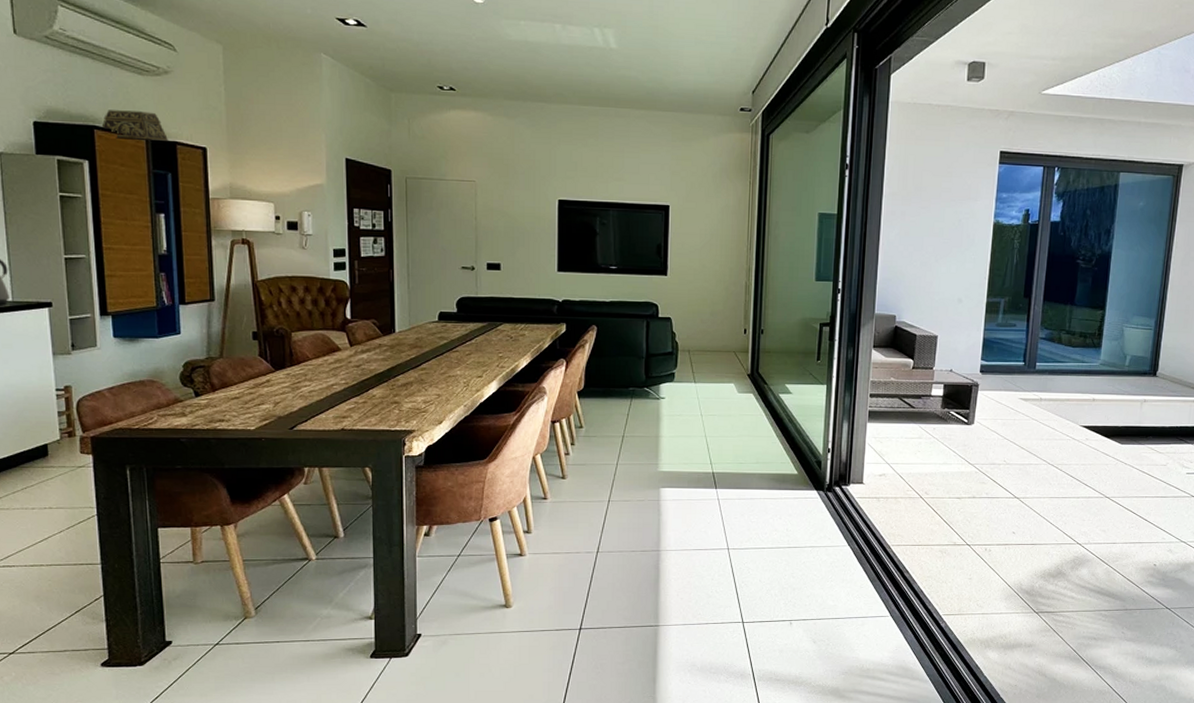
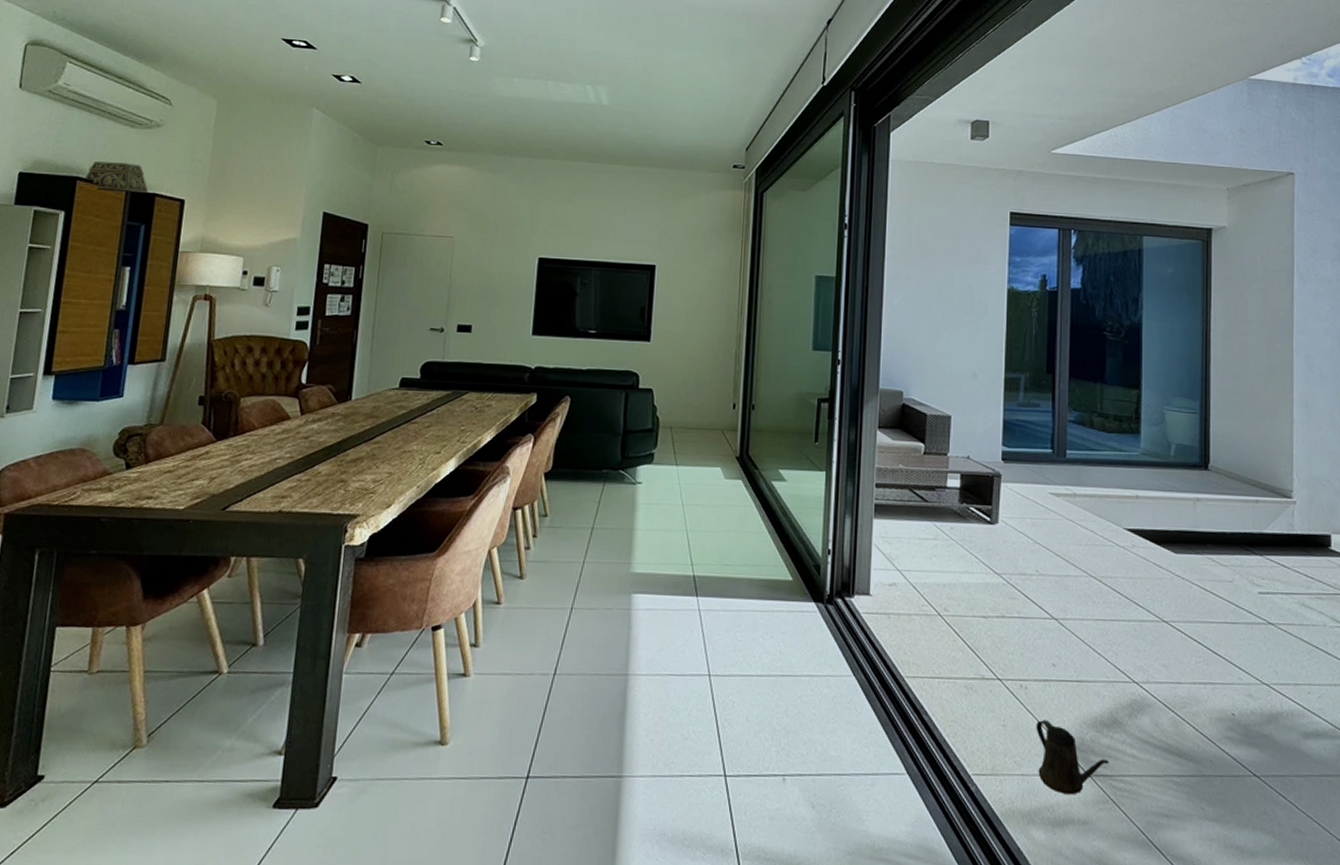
watering can: none [995,574,1053,627] -> present [1036,720,1109,795]

